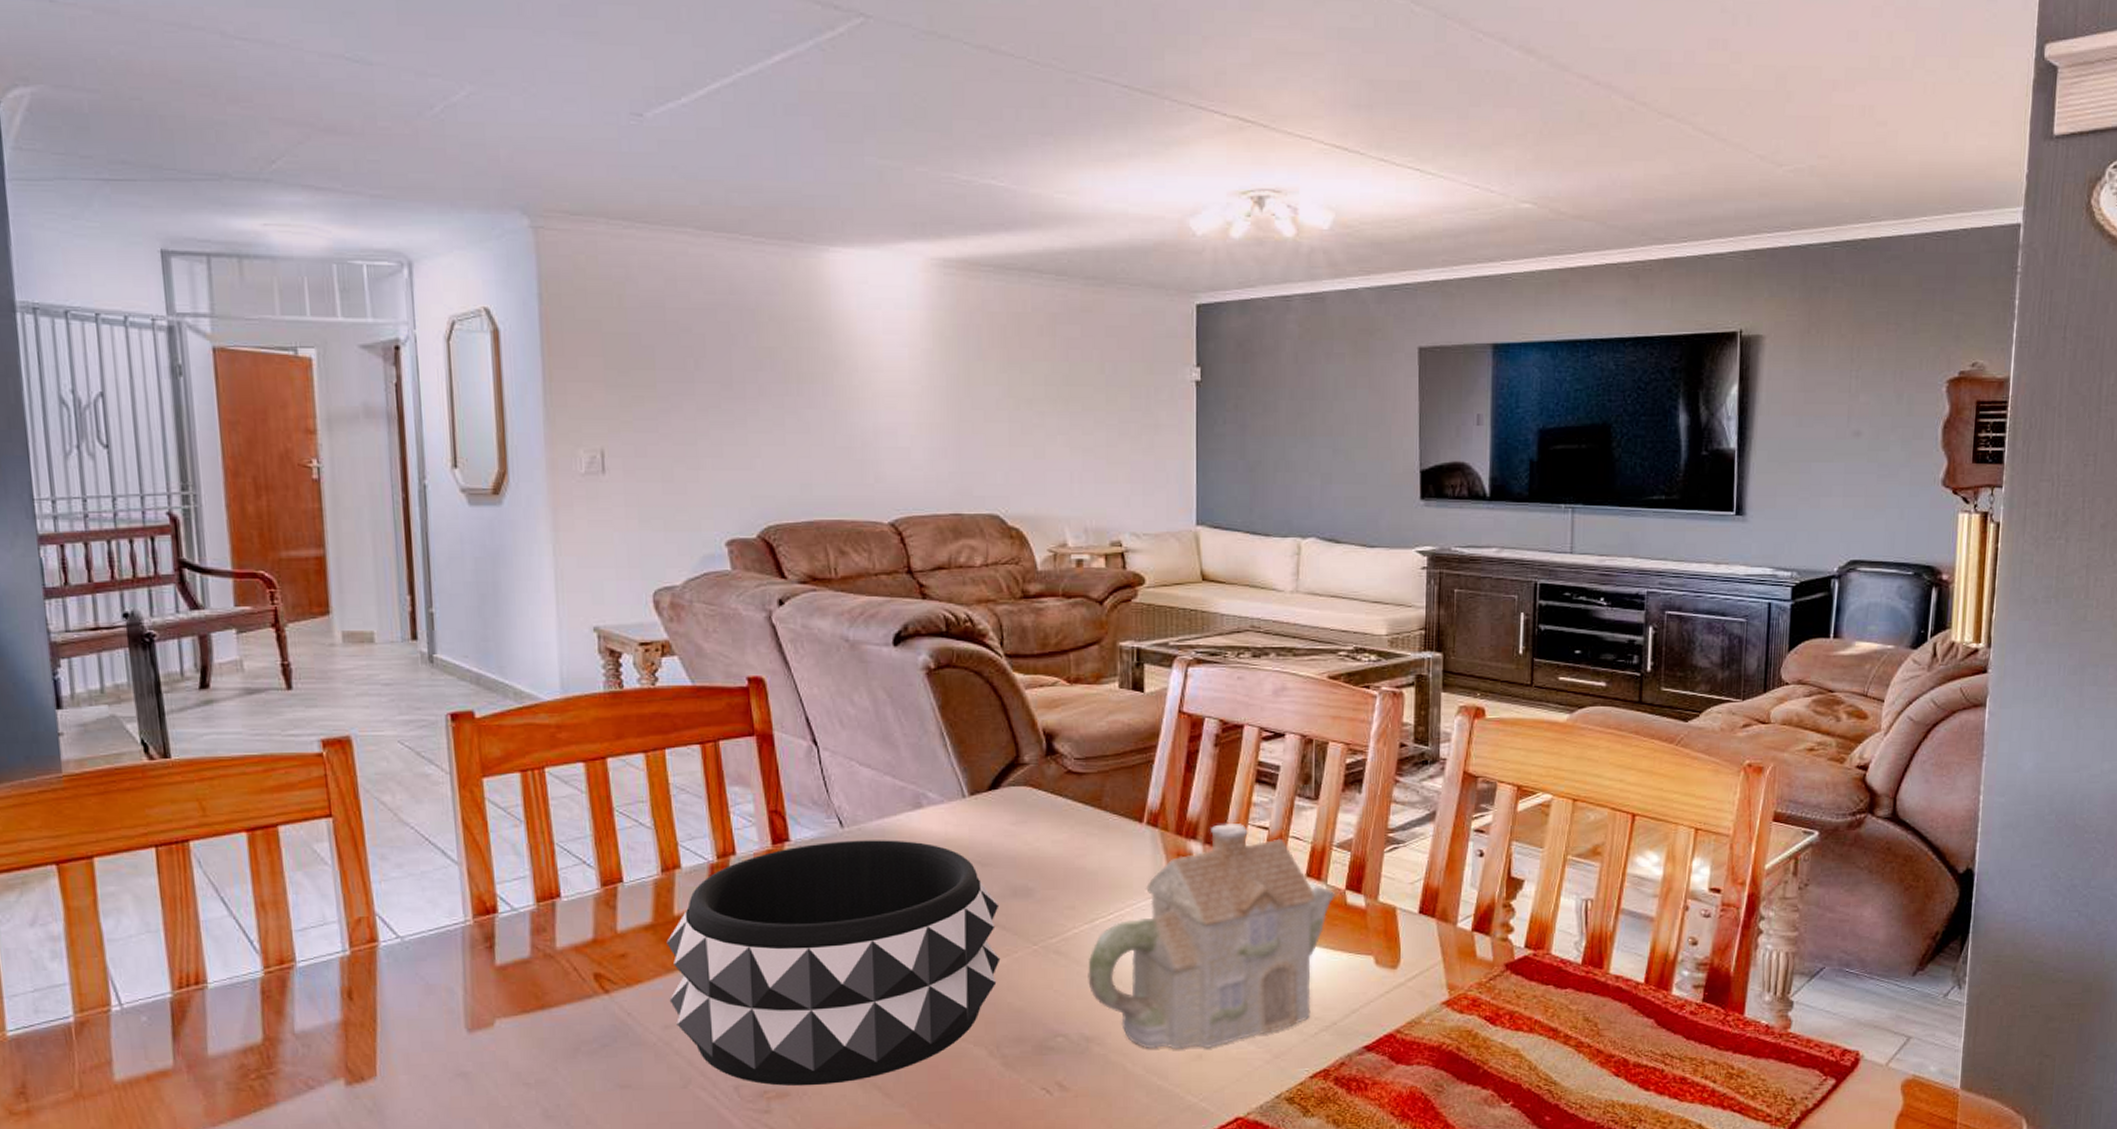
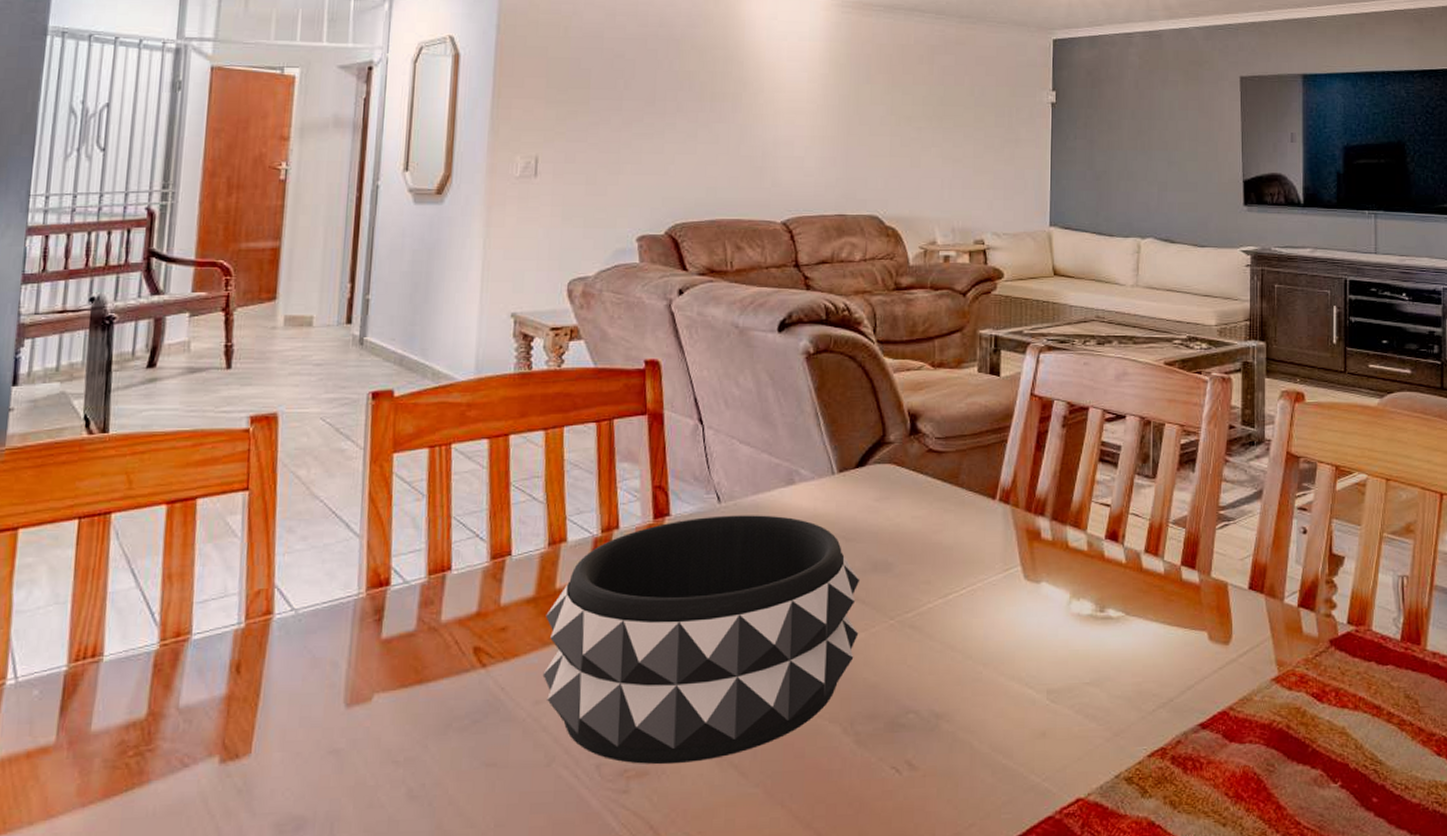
teapot: present [1088,822,1336,1050] -> none [940,499,1172,727]

